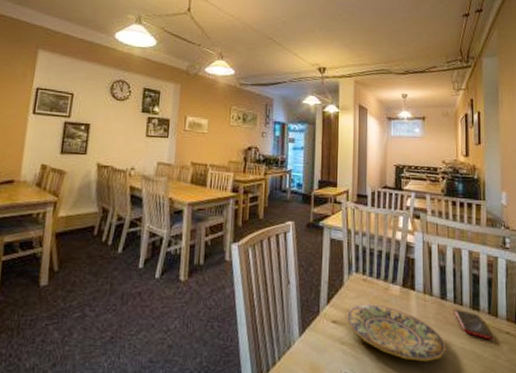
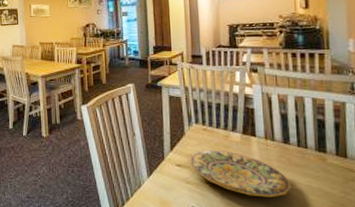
smartphone: present [454,310,493,340] -> none [298,152,342,179]

